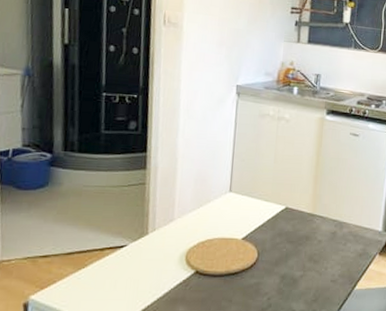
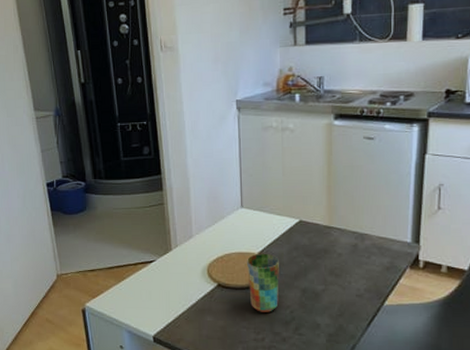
cup: none [228,239,262,300] -> present [247,253,279,312]

